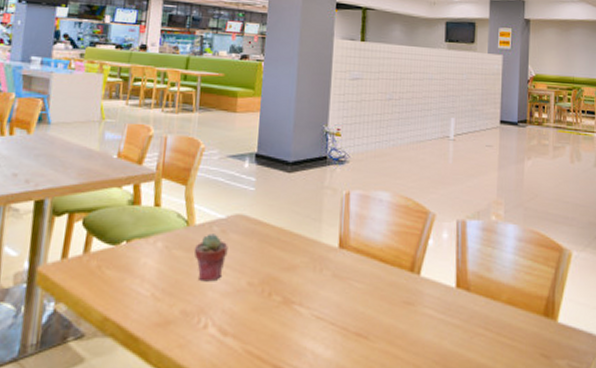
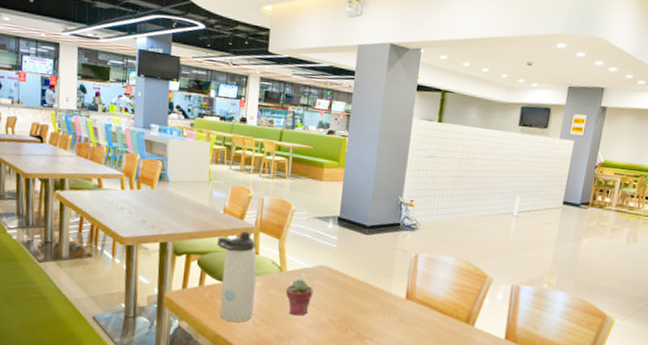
thermos bottle: none [108,179,158,299] -> present [217,231,257,323]

